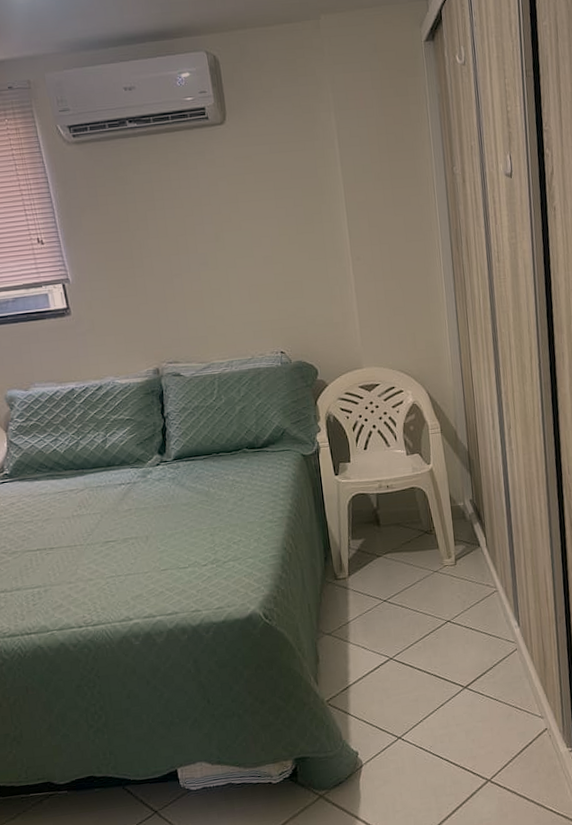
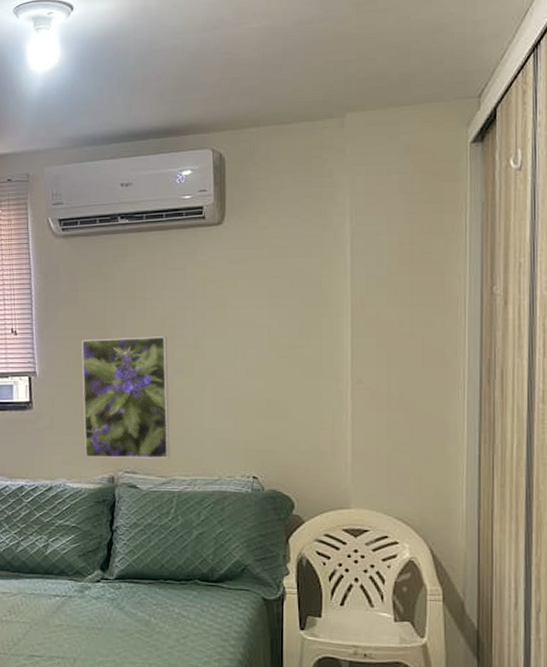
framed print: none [108,233,206,355] -> present [81,336,170,459]

